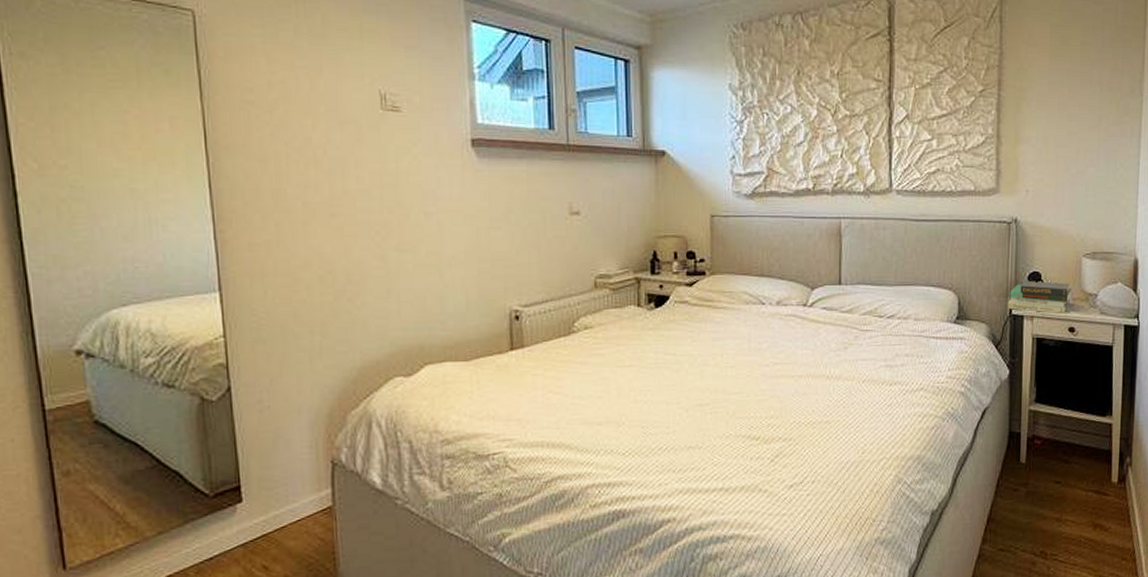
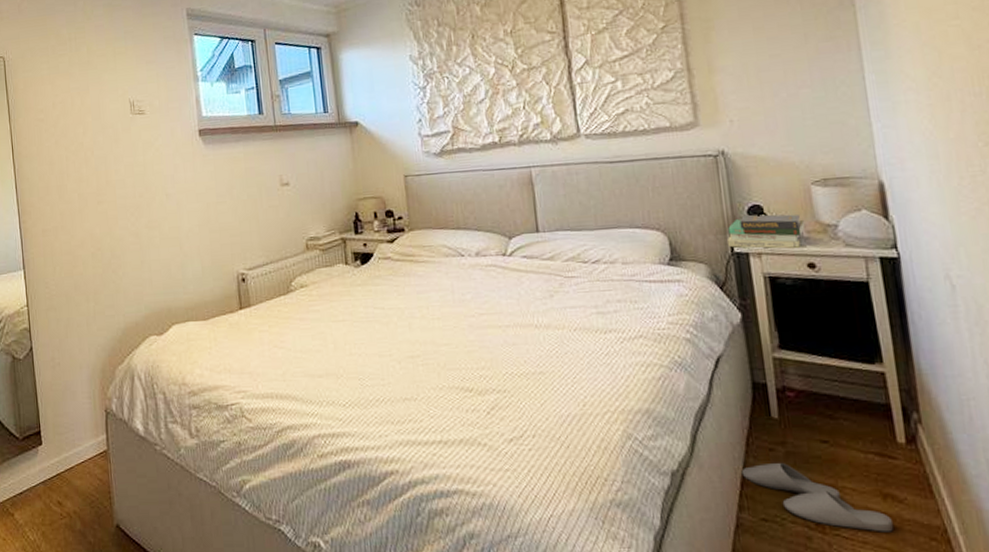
slippers: none [989,501,1098,556] -> present [741,463,894,532]

